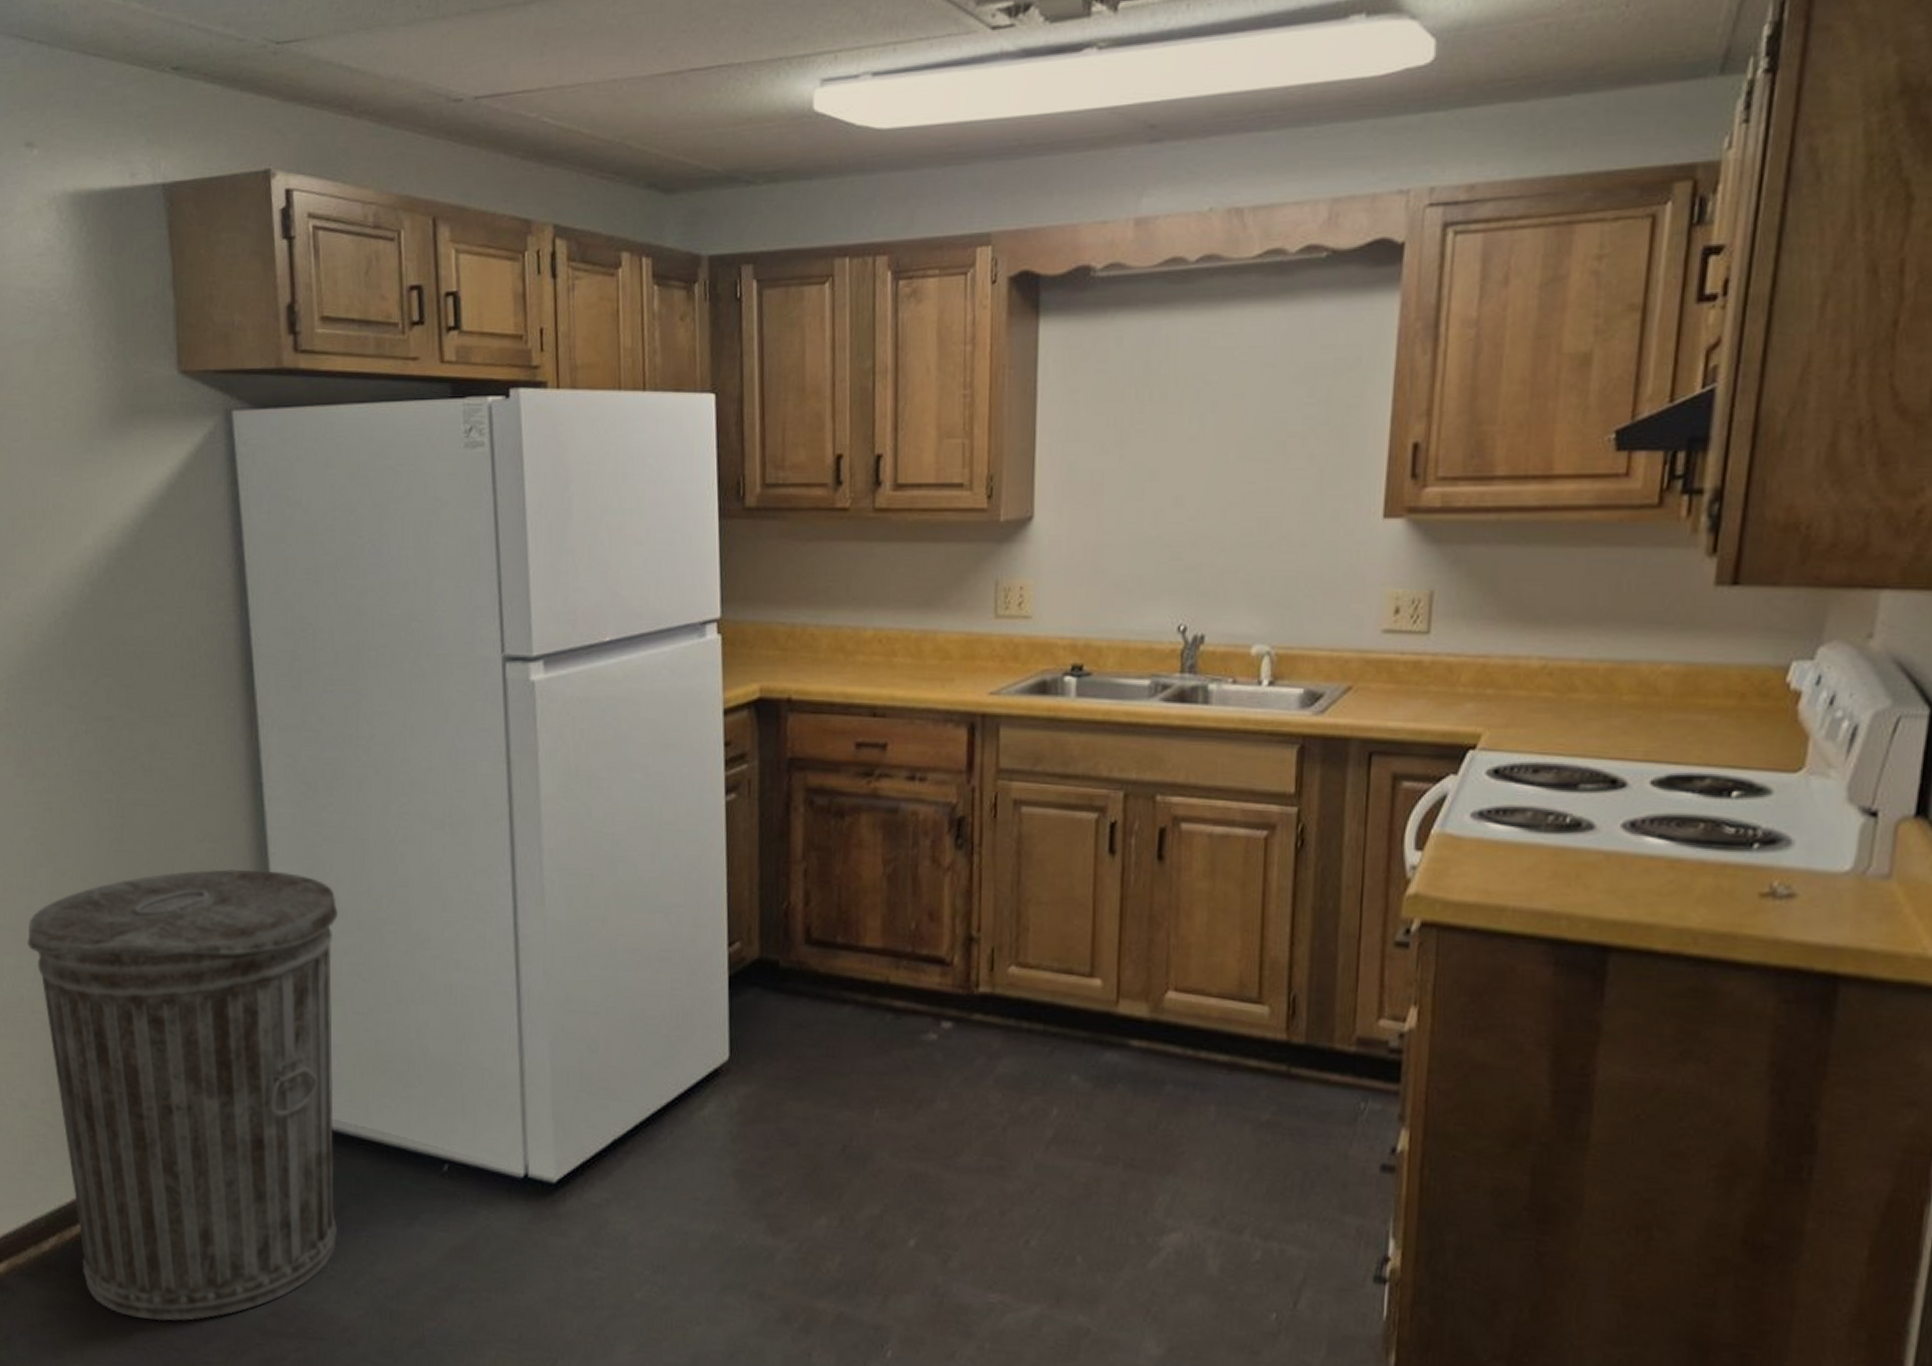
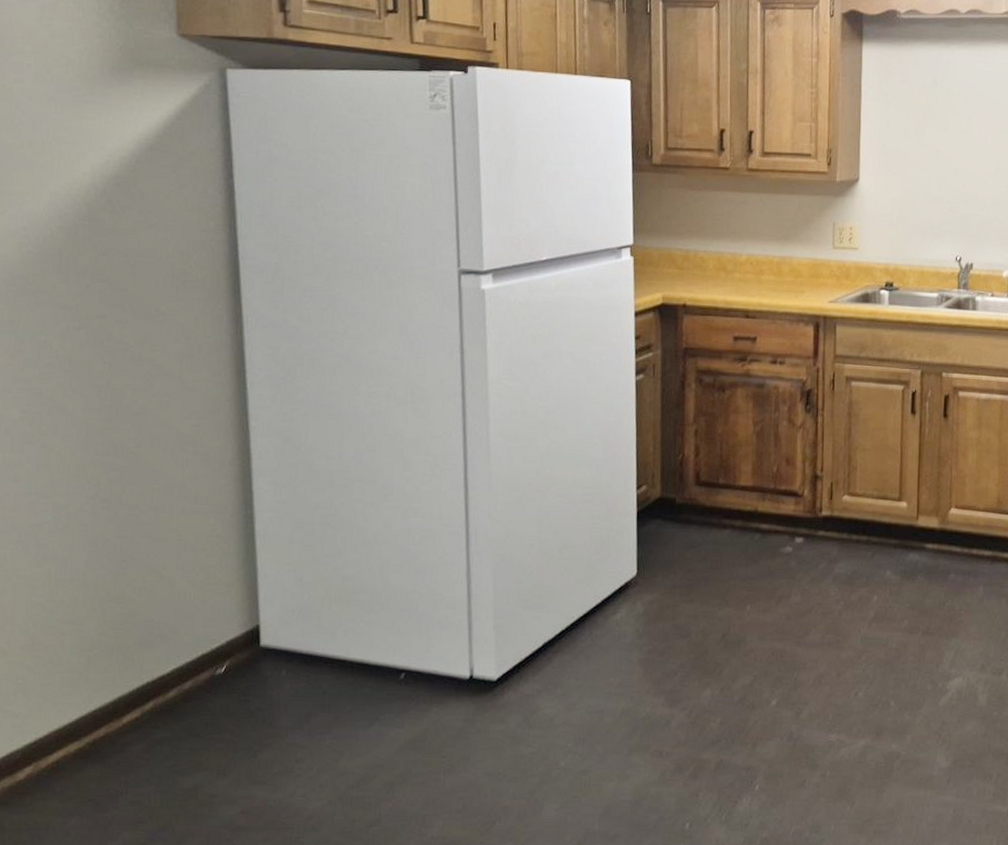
trash can: present [26,869,338,1321] -> none [11,441,312,830]

